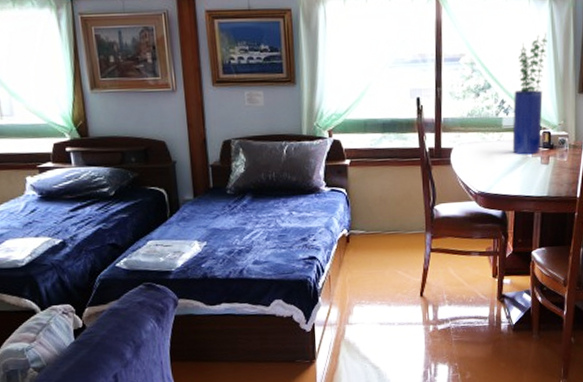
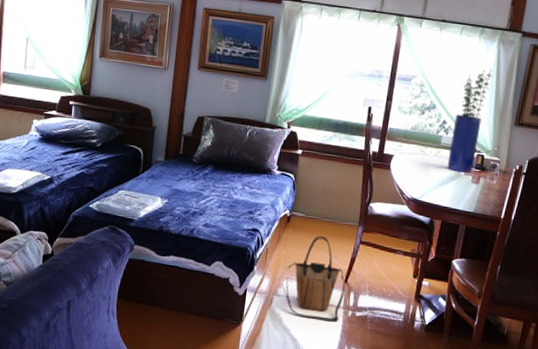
tote bag: none [351,250,422,342] -> present [282,235,346,322]

